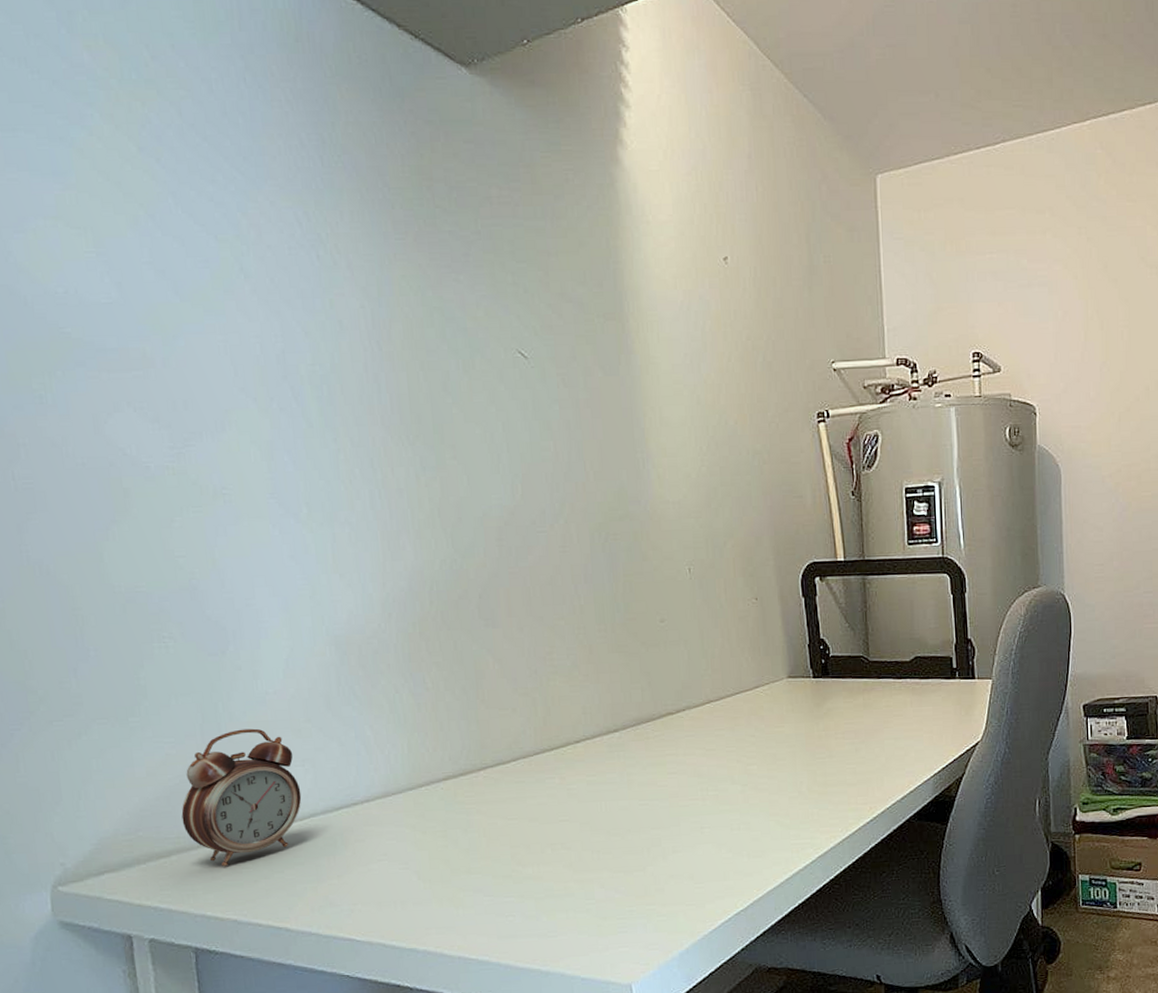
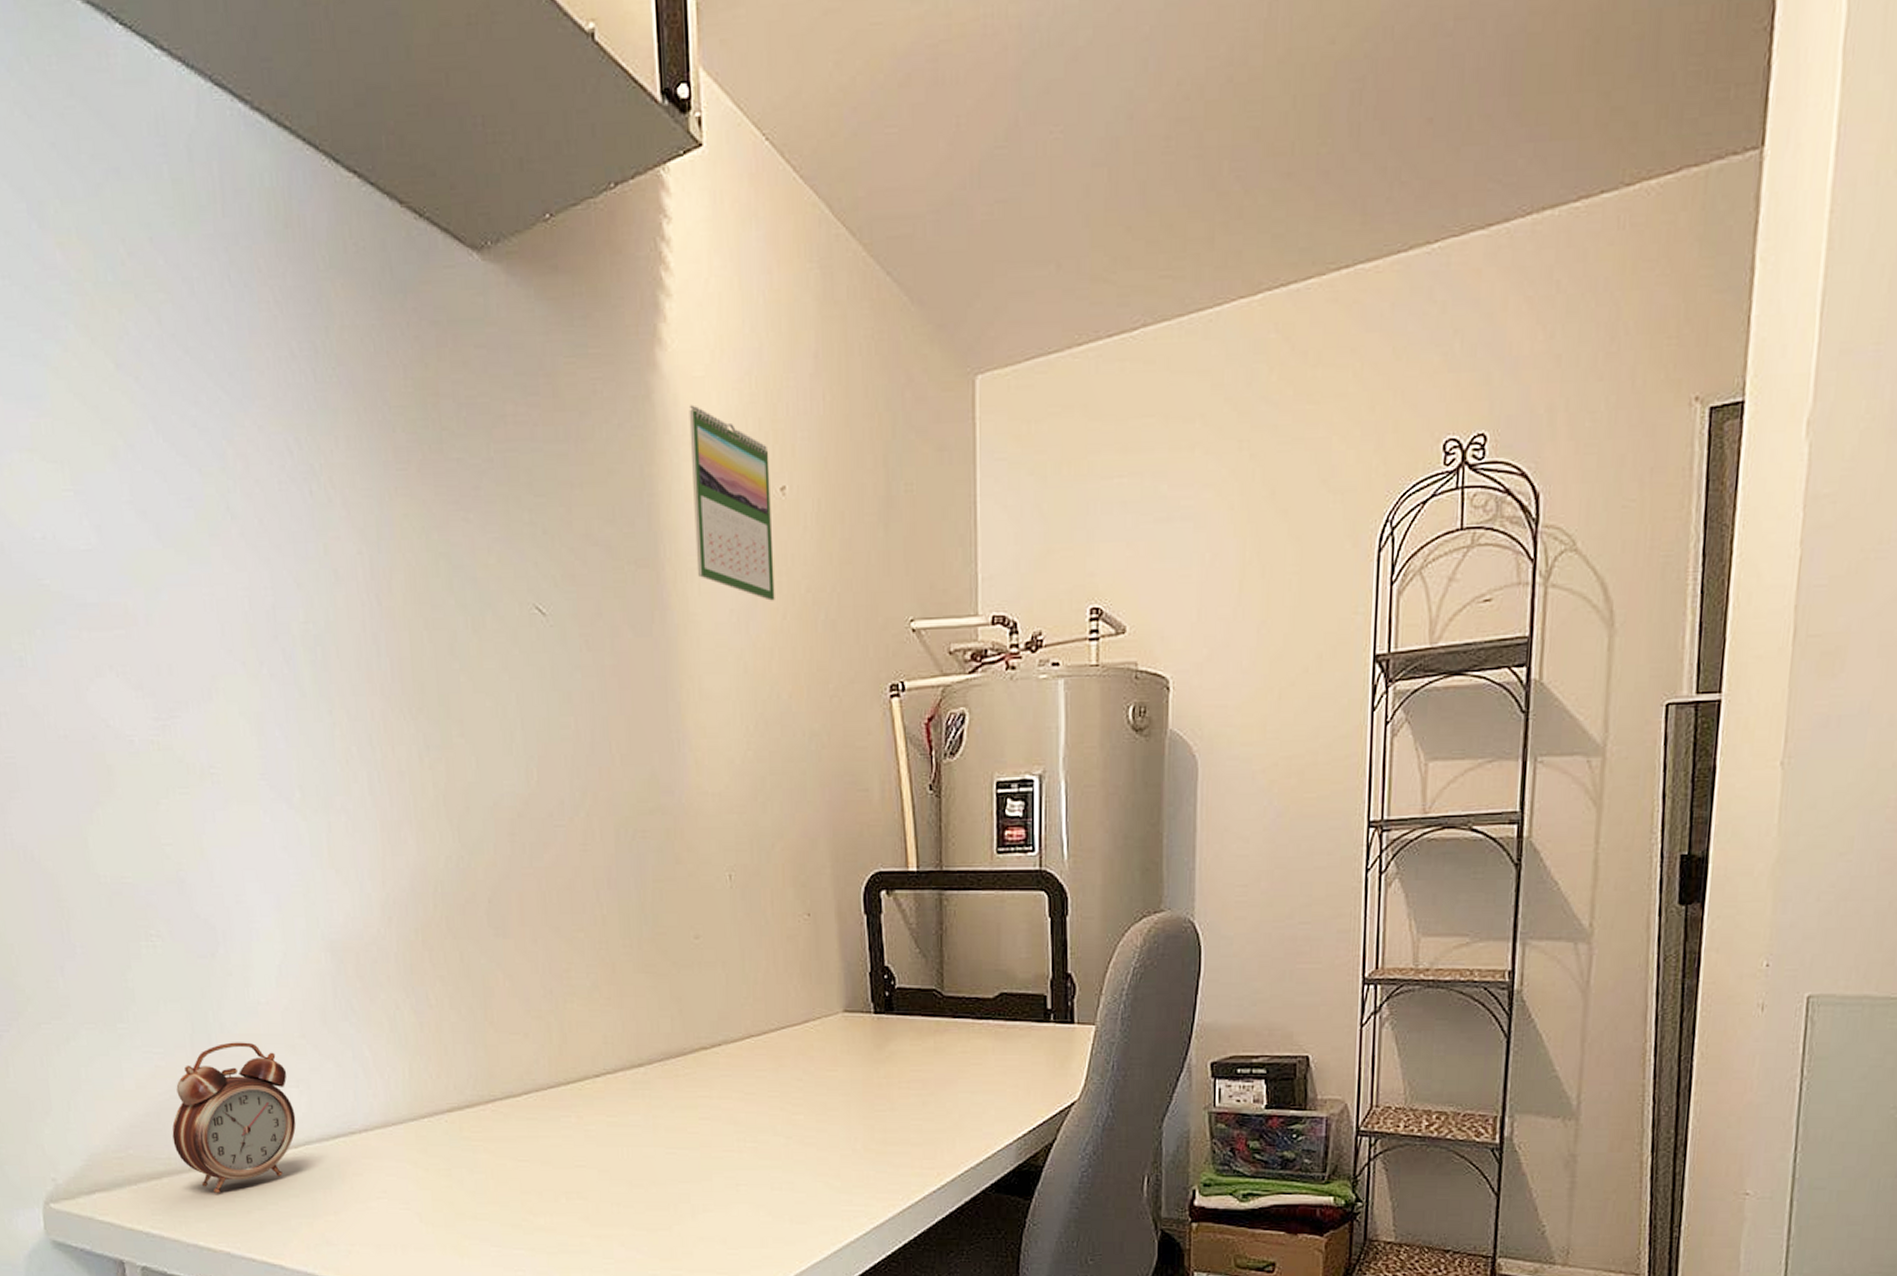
calendar: none [646,192,721,347] -> present [689,404,775,601]

